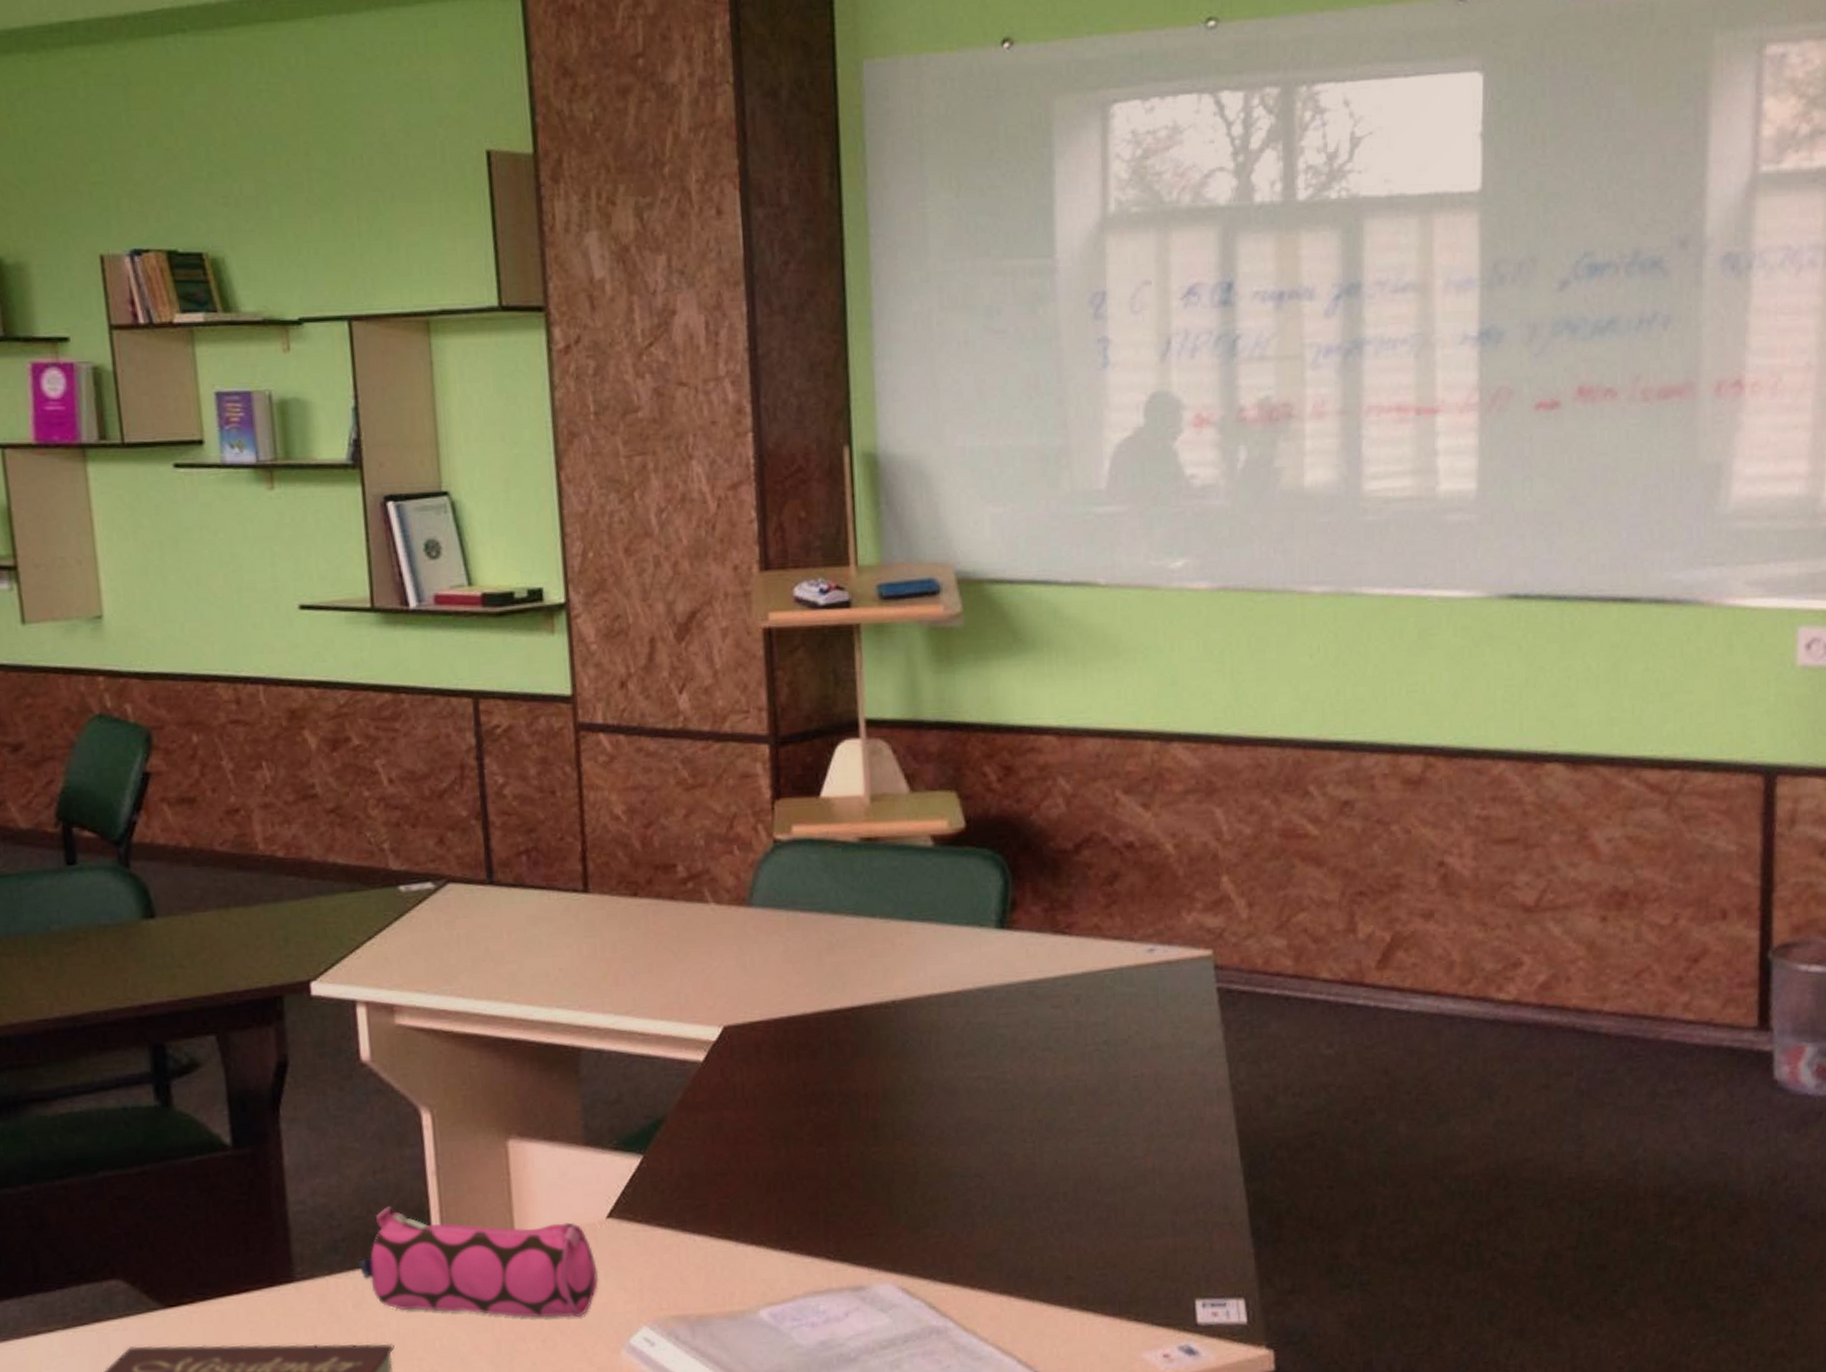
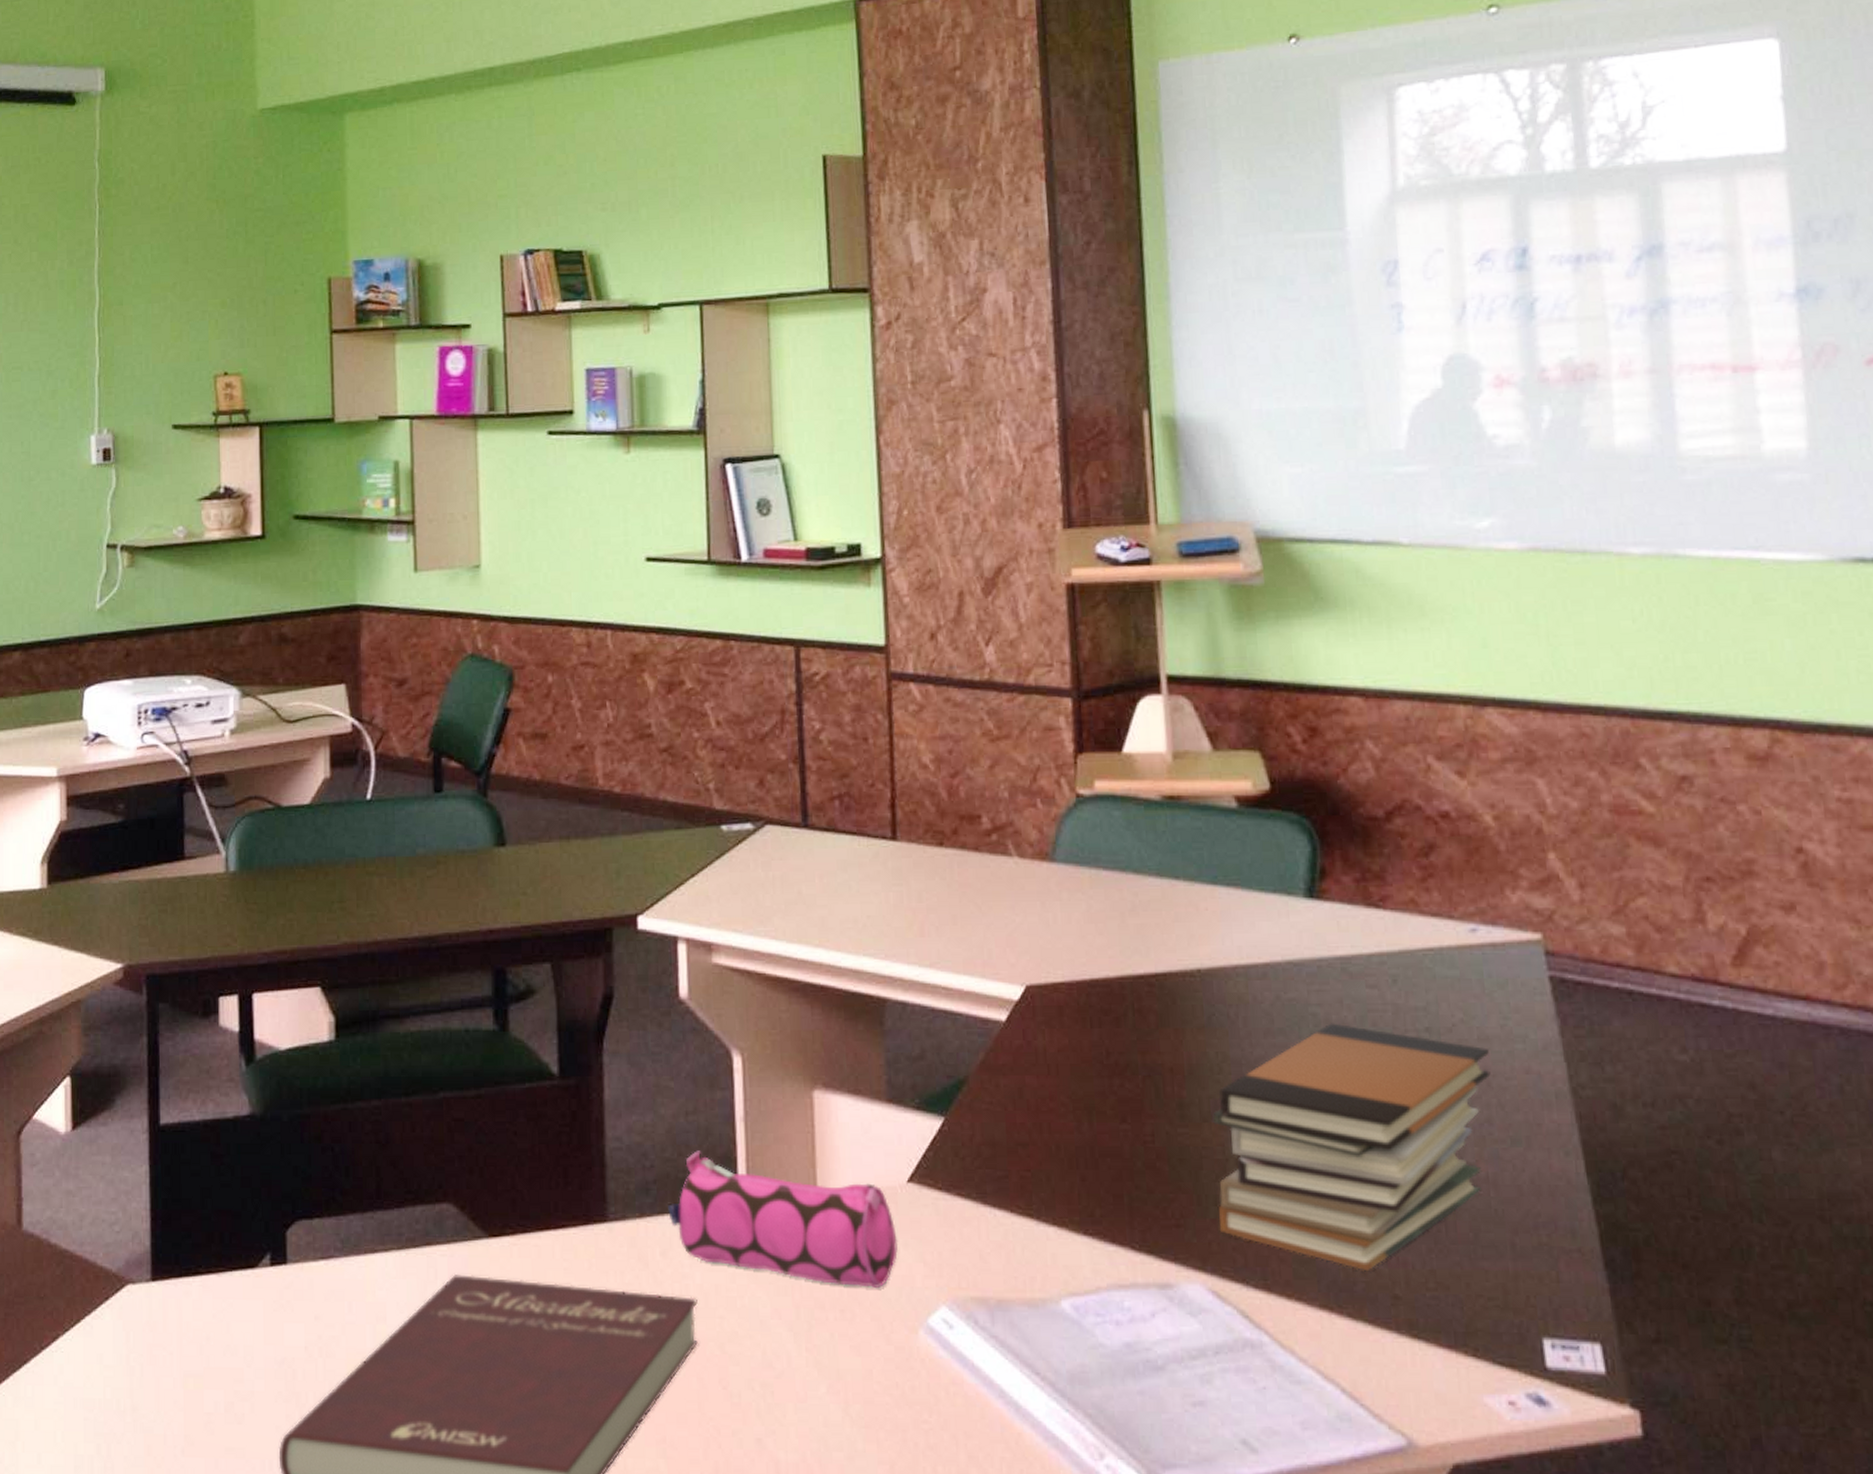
book stack: none [905,1042,1161,1258] -> present [1212,1023,1491,1270]

